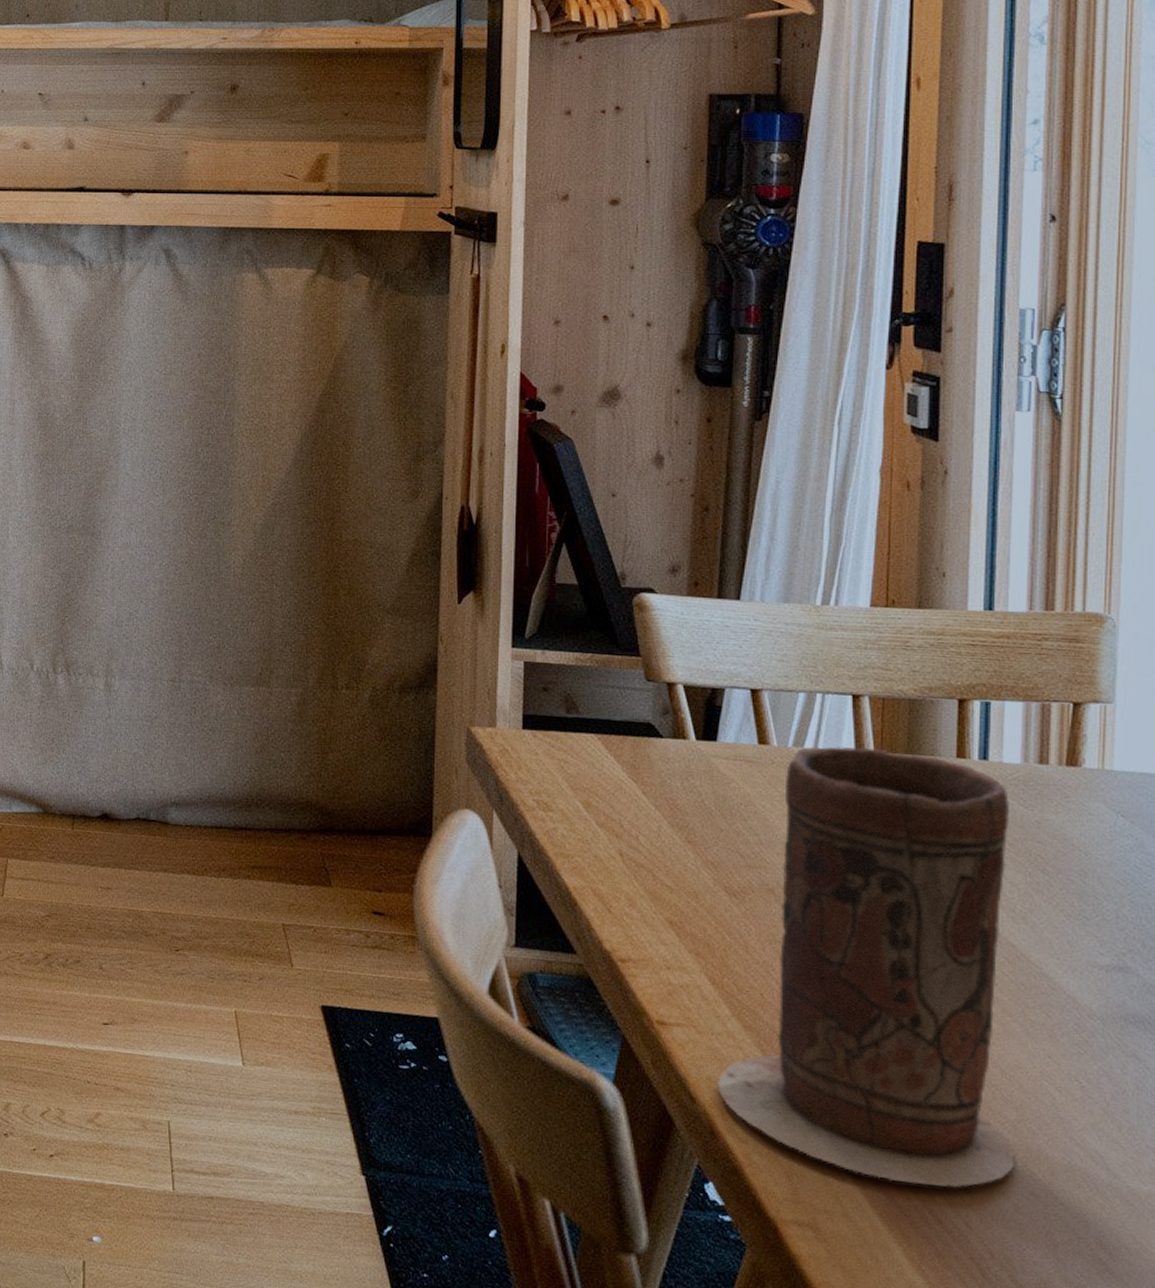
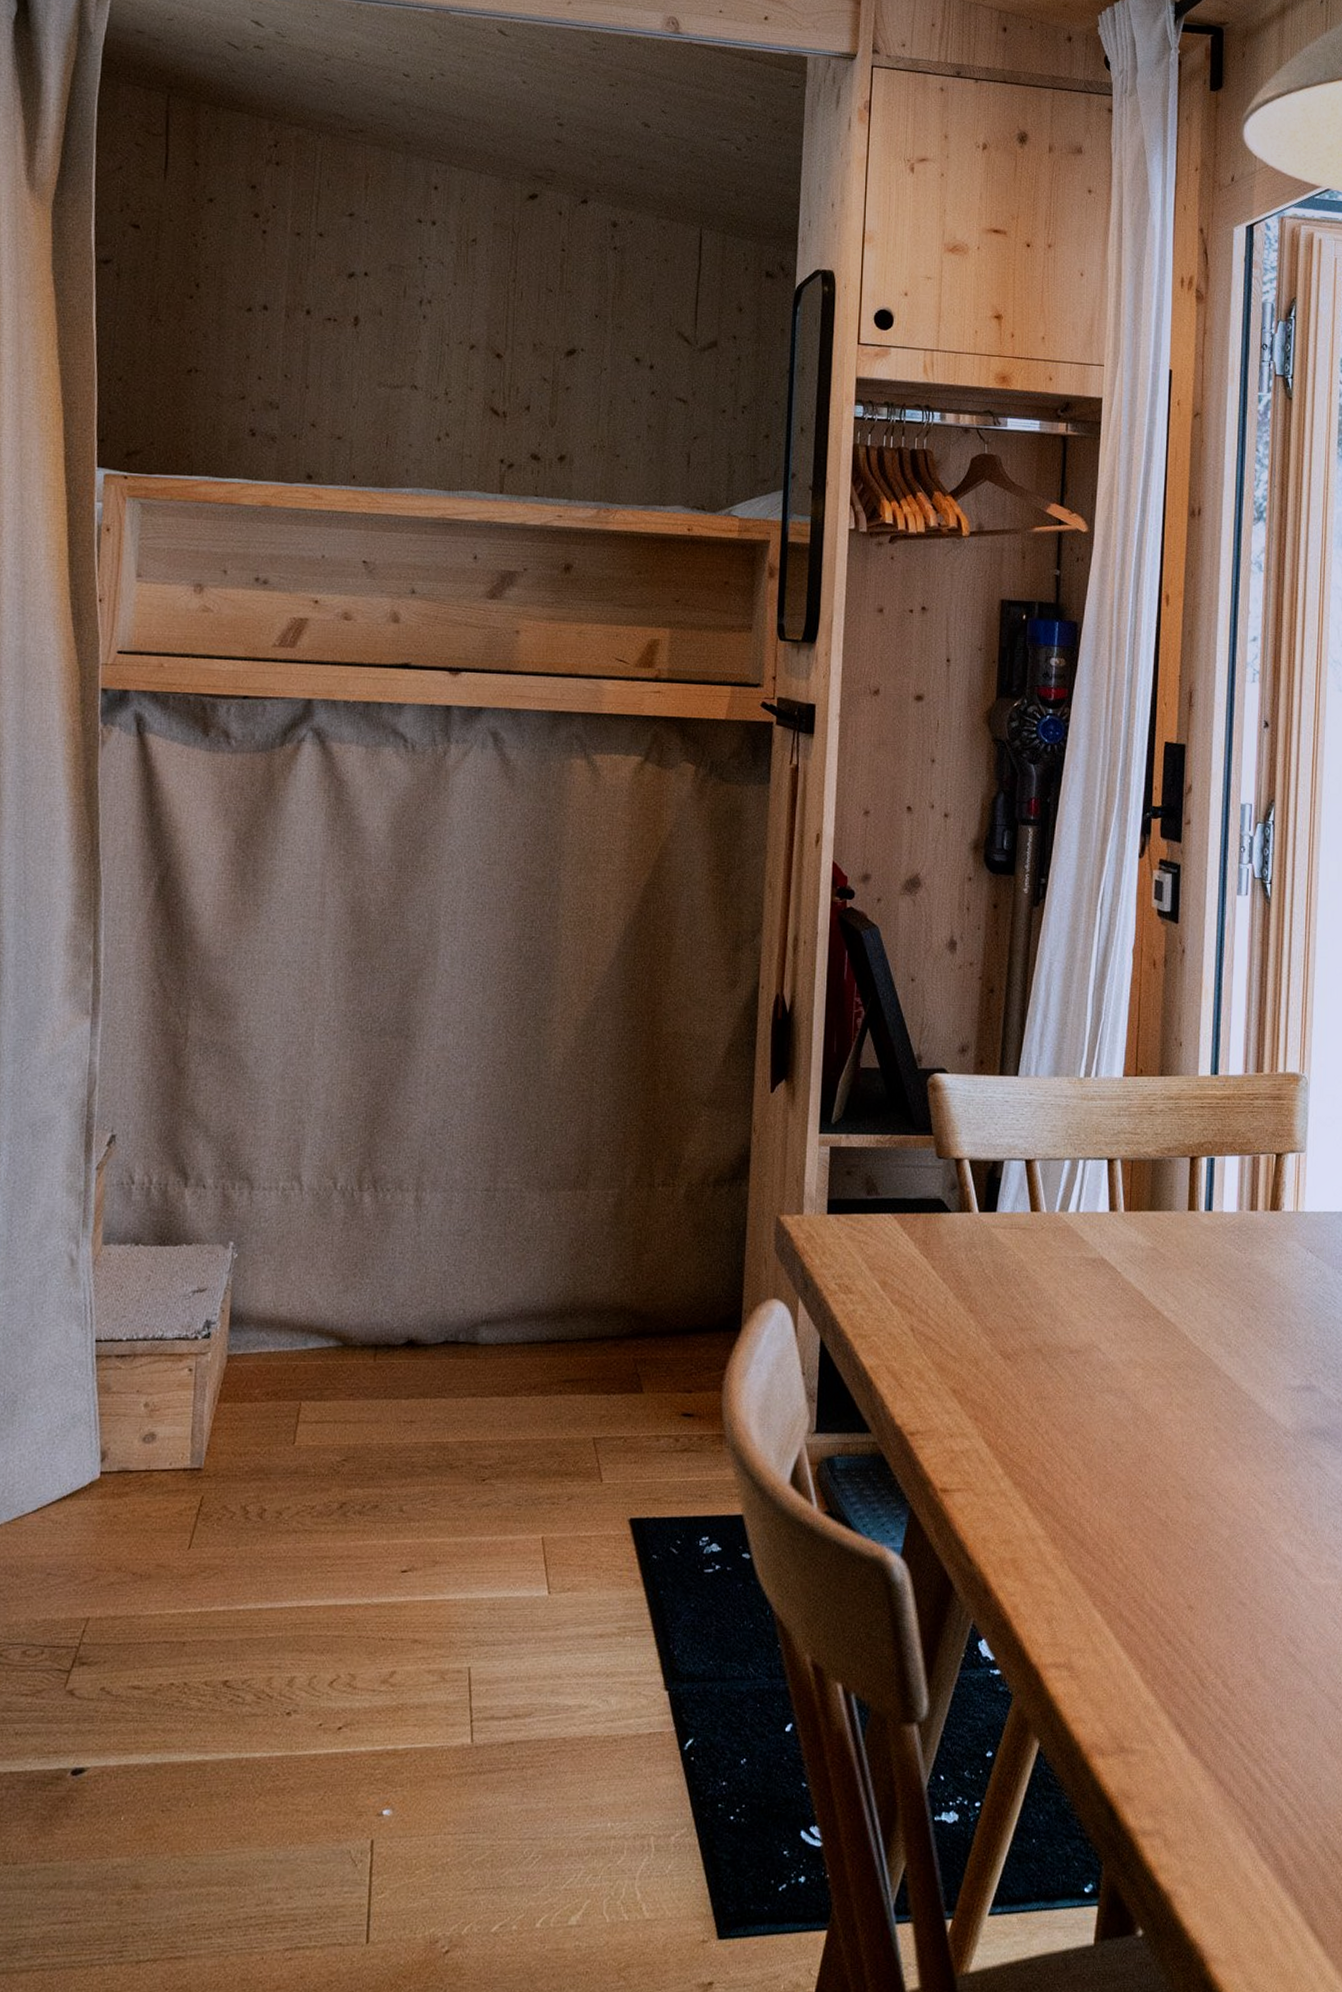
vase: present [718,746,1015,1188] -> none [991,1207,1229,1612]

